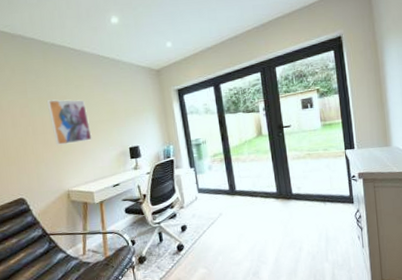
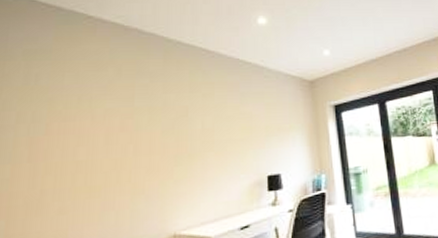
wall art: present [46,99,92,145] -> none [160,110,218,171]

